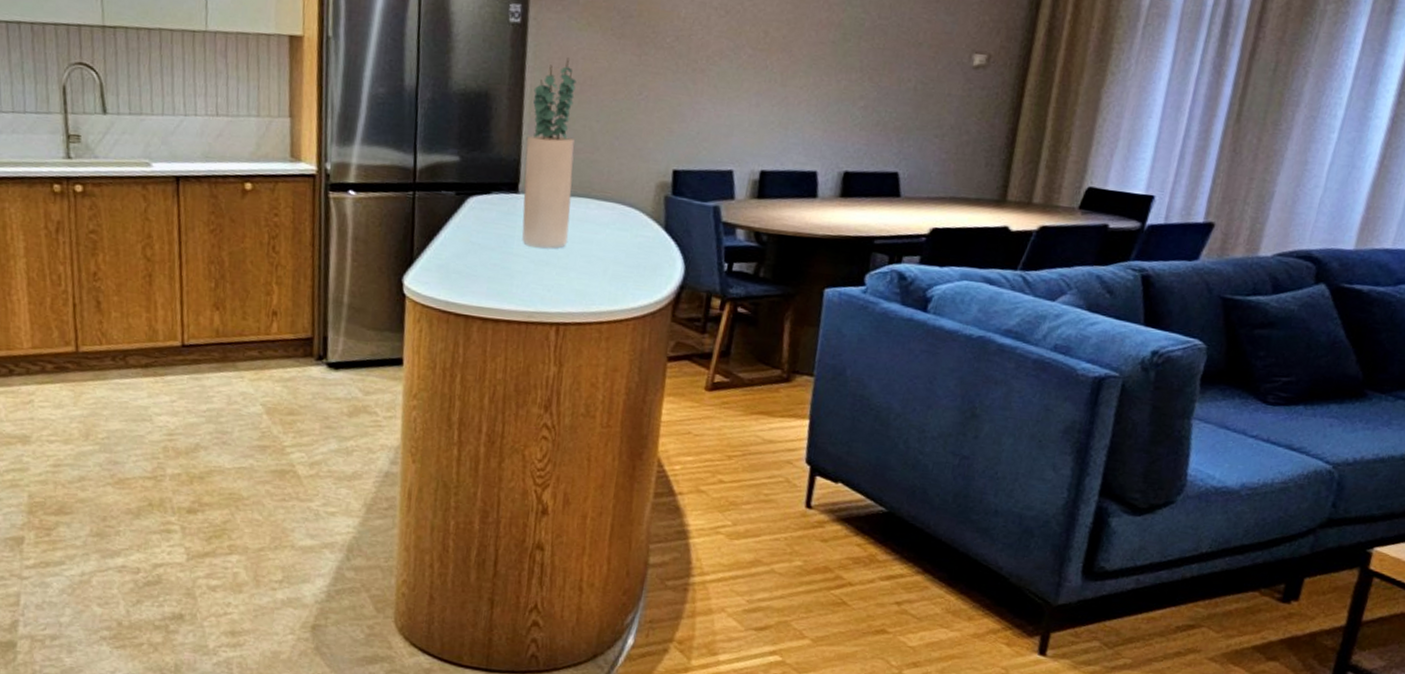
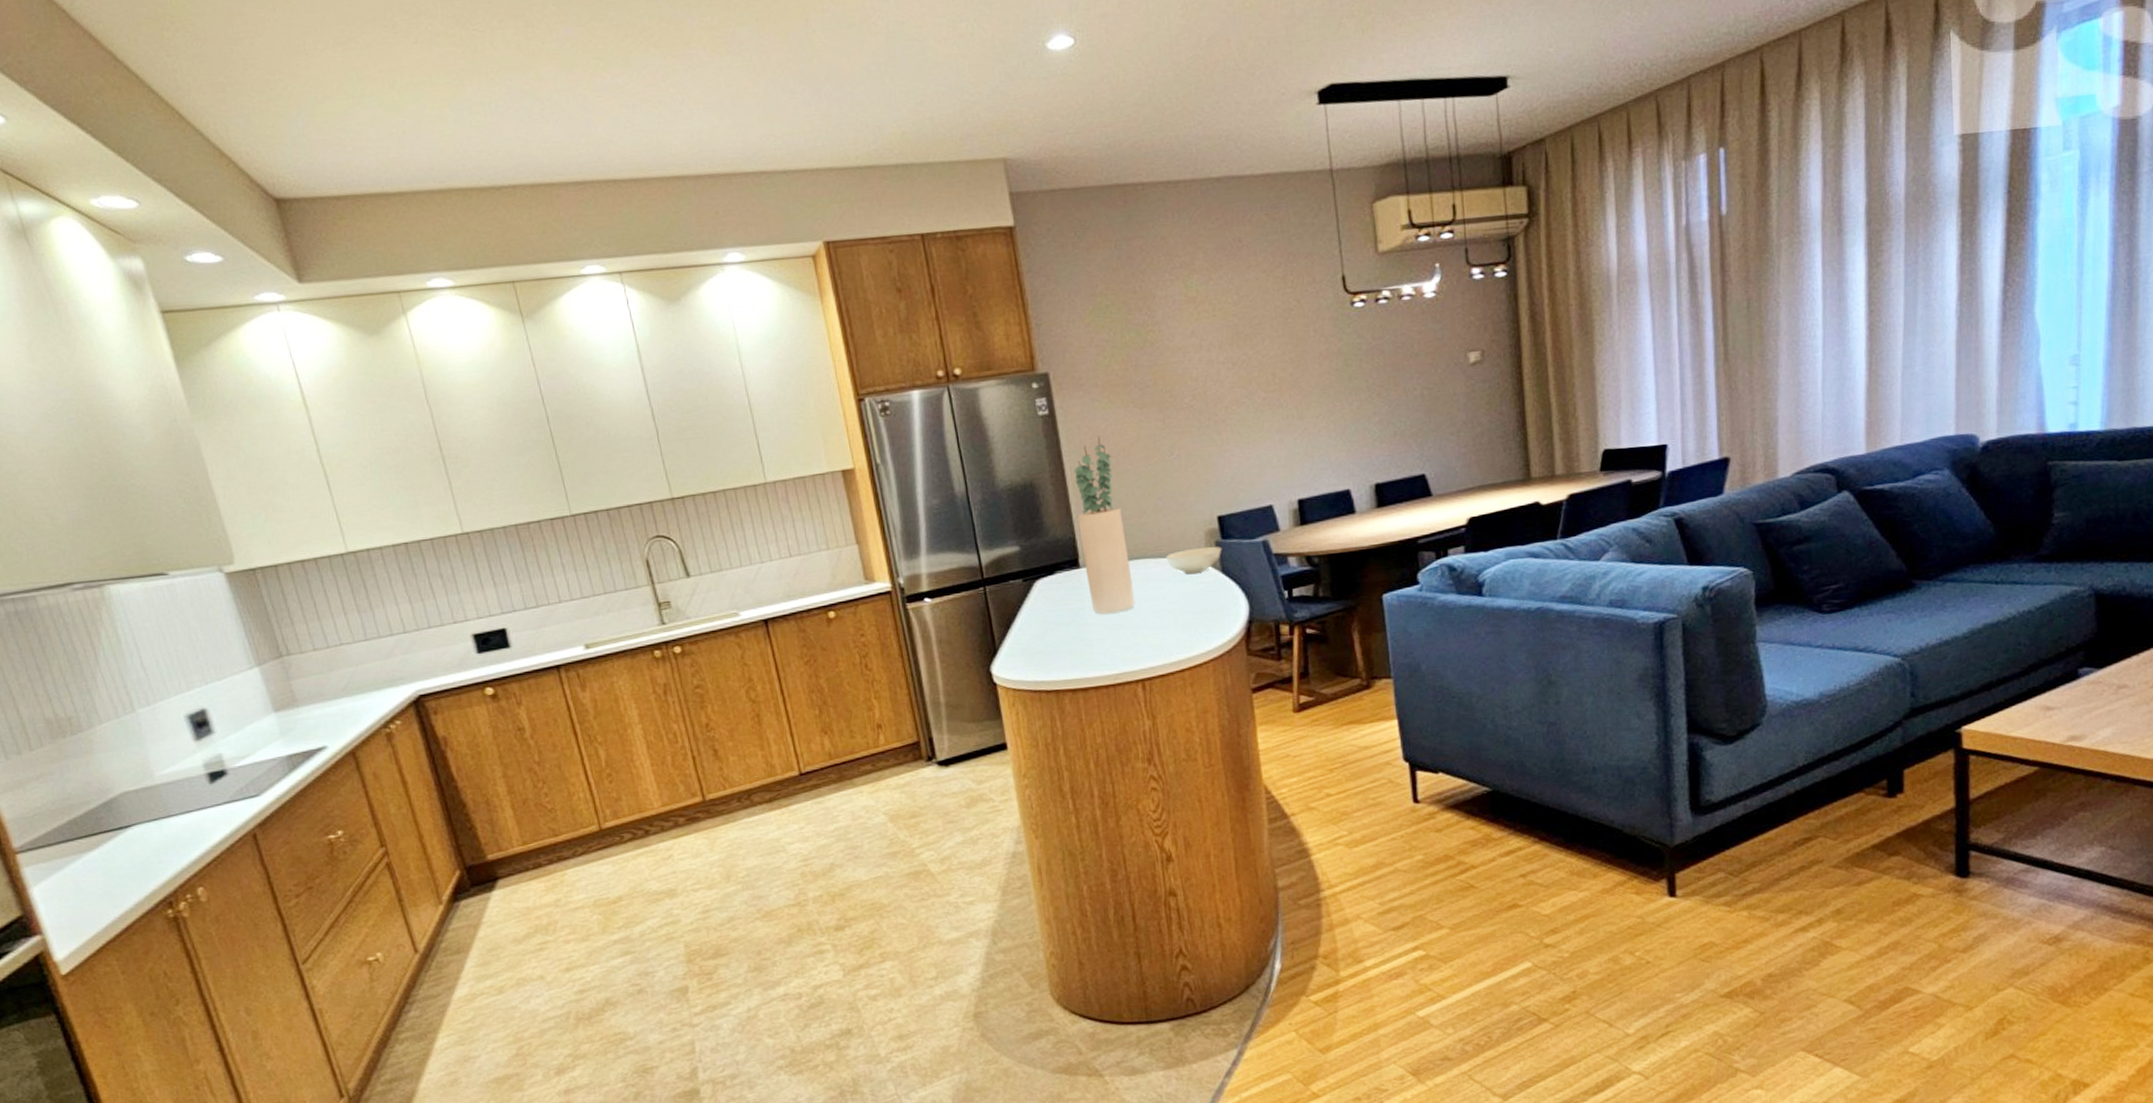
bowl: none [610,197,671,226] -> present [1166,546,1222,574]

